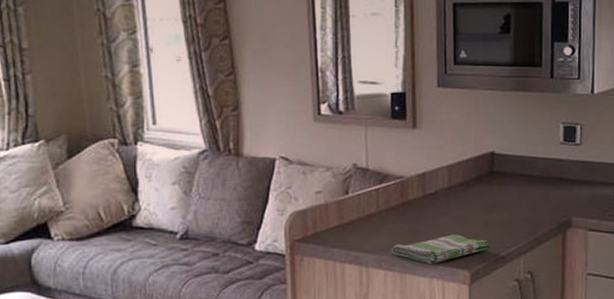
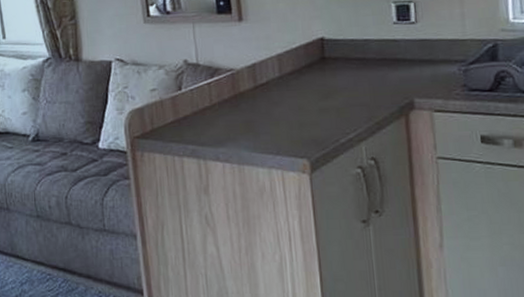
dish towel: present [391,234,489,264] -> none [227,123,328,154]

